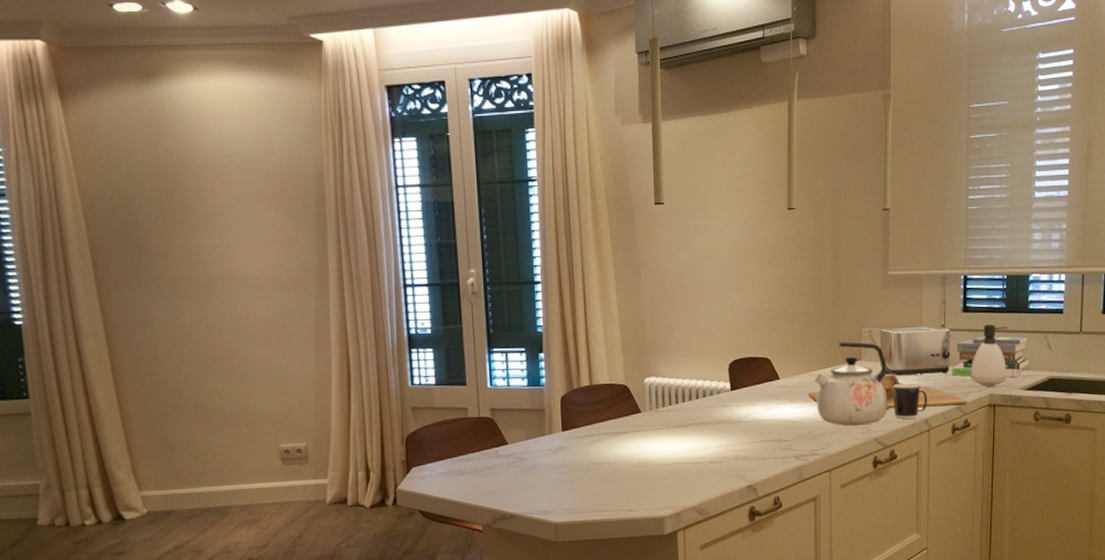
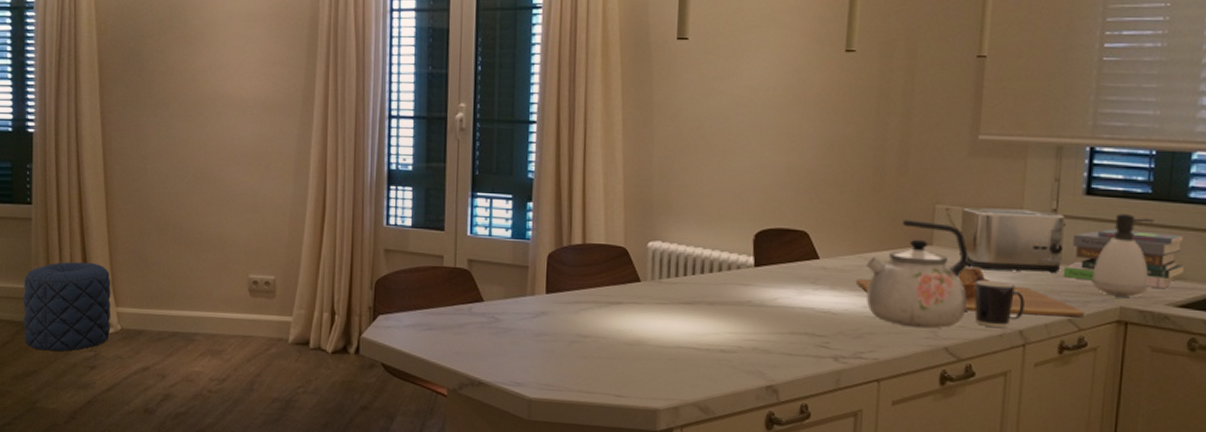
pouf: none [29,450,136,545] -> present [23,261,111,352]

